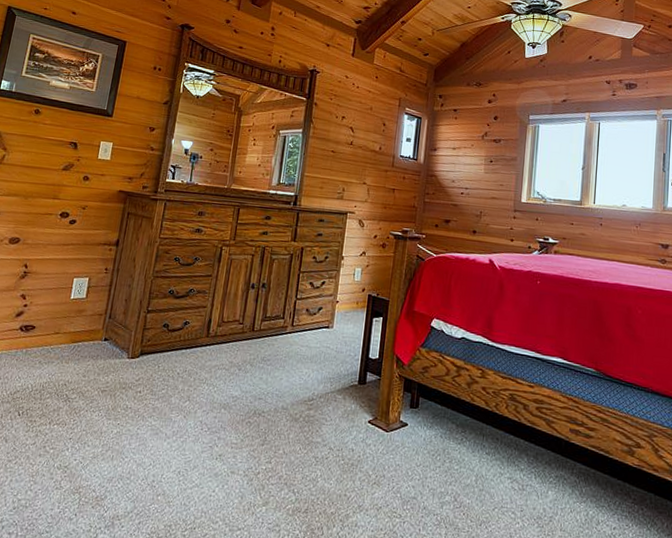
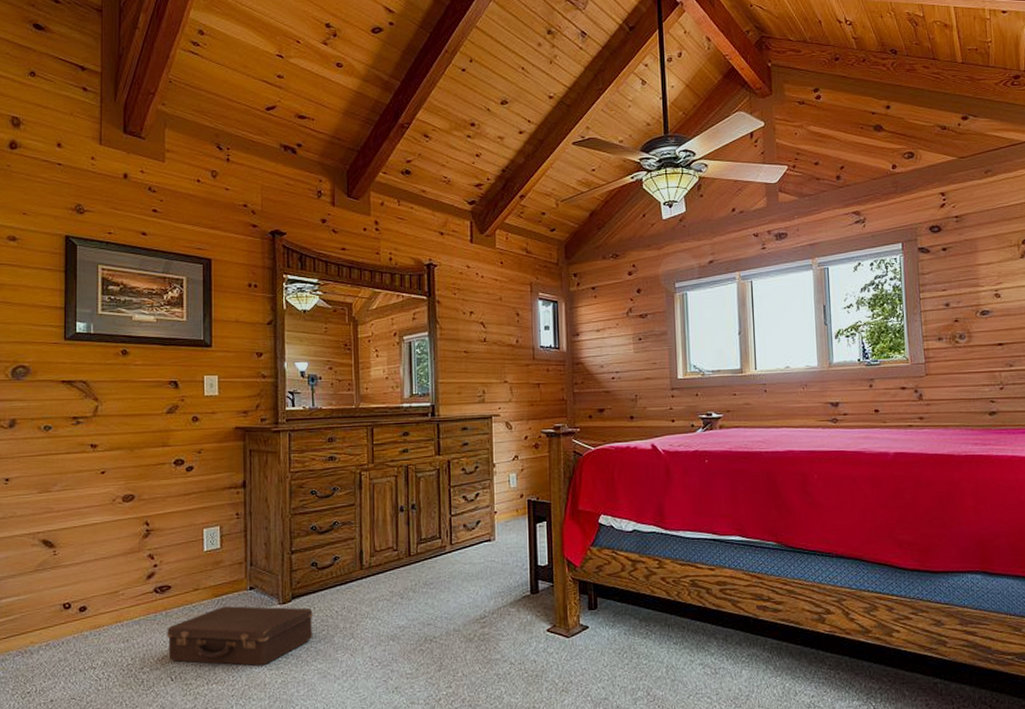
suitcase: none [20,352,157,414] -> present [167,606,313,666]

